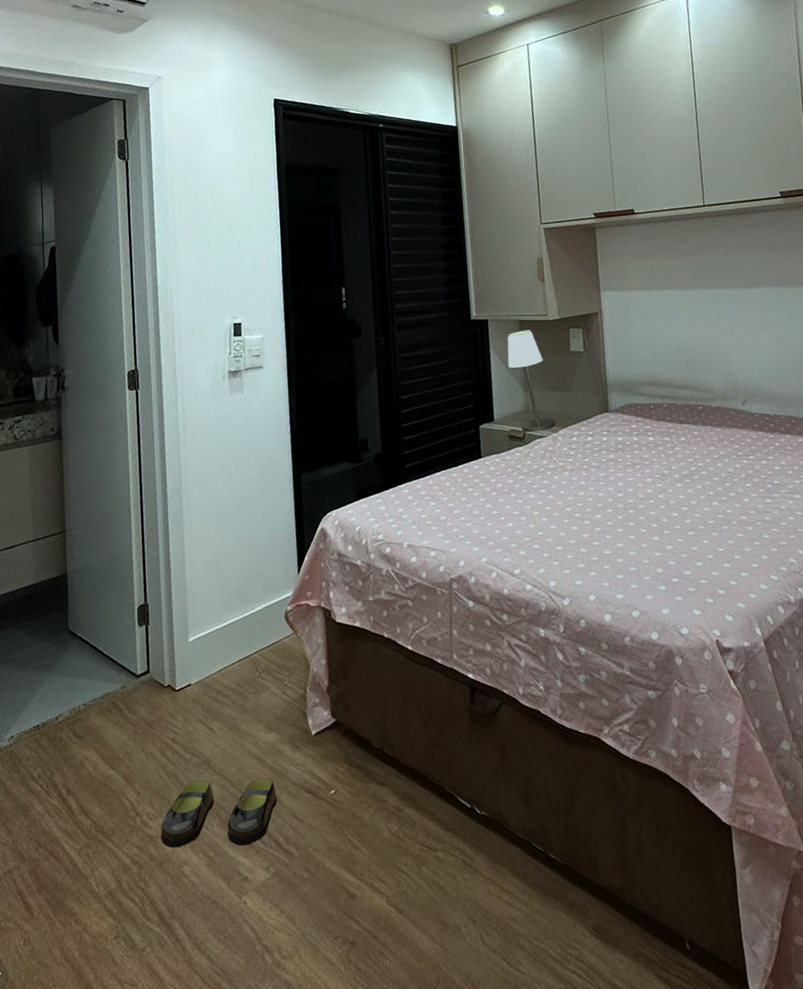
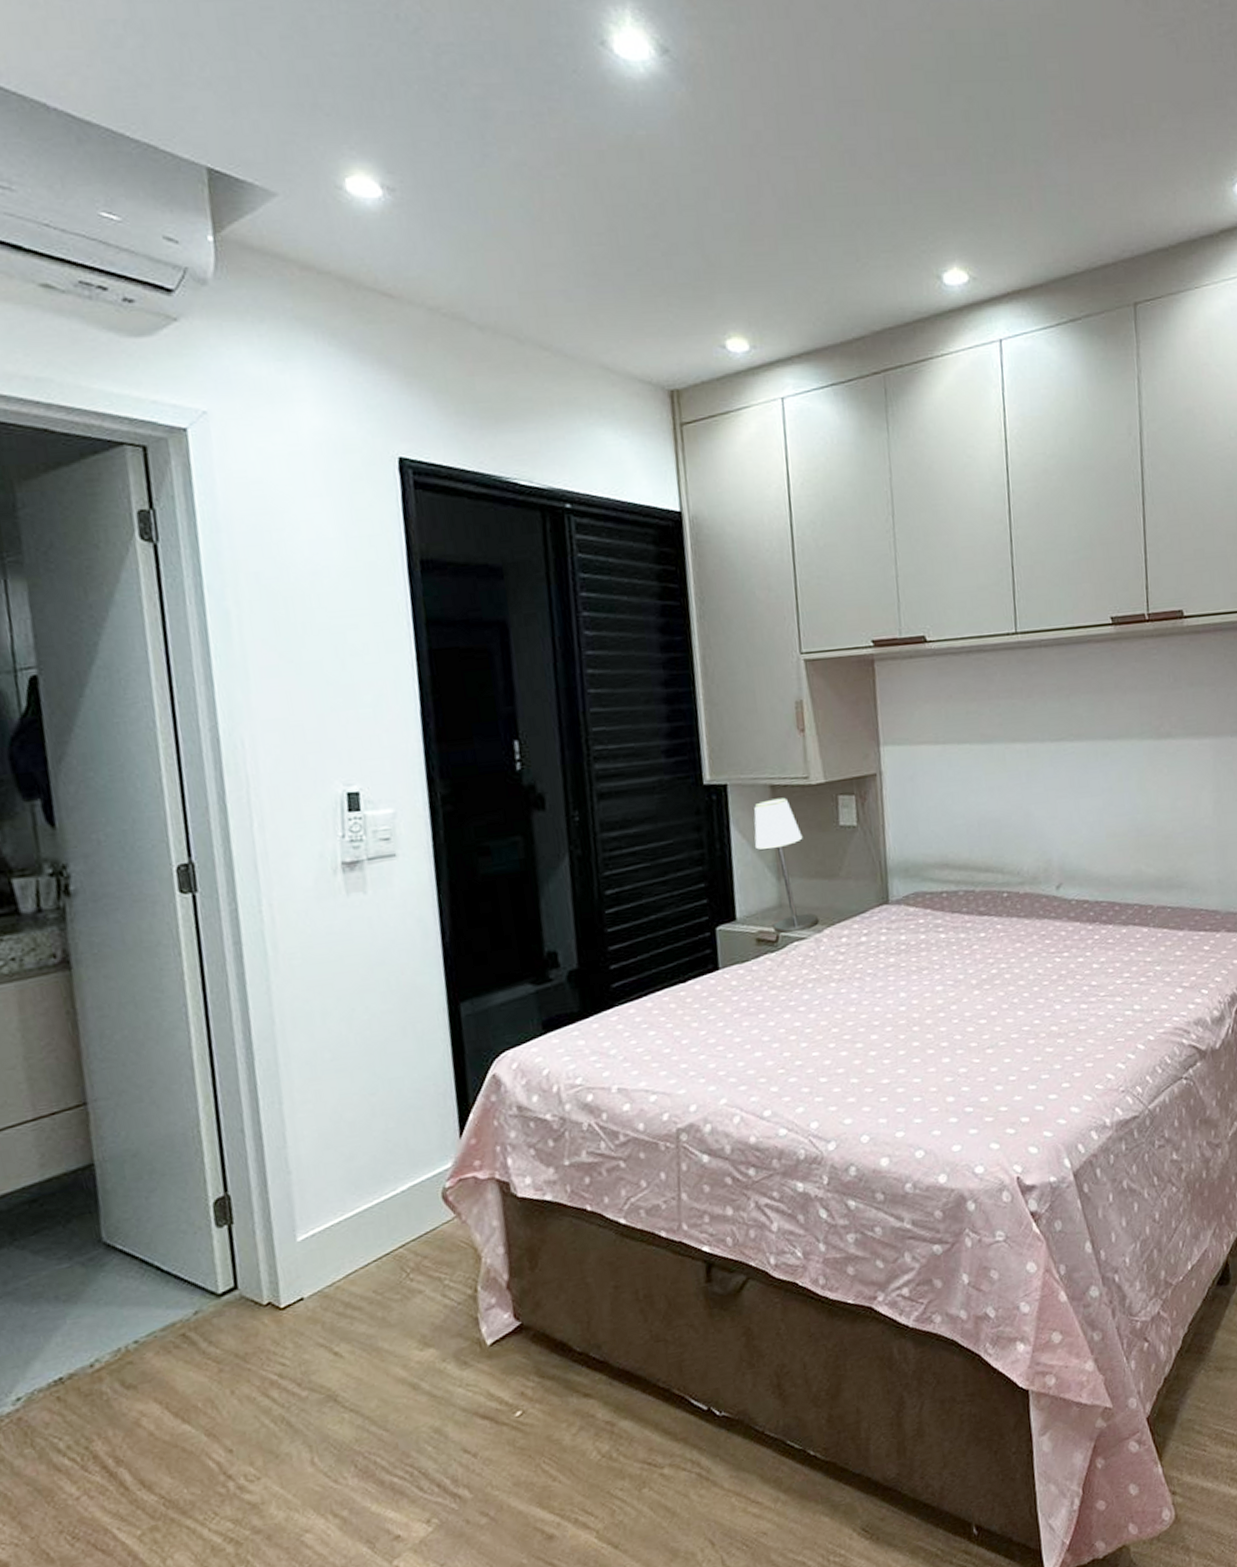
slippers: present [160,778,277,848] -> none [266,1407,440,1514]

